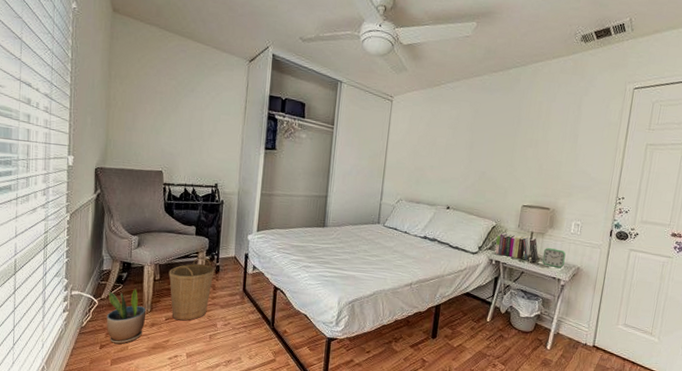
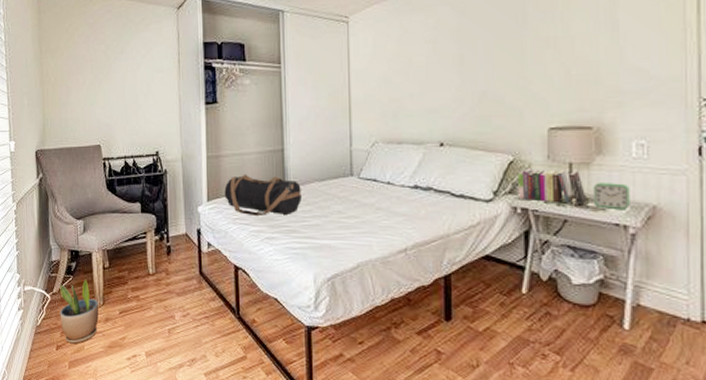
basket: present [168,257,215,321] -> none [117,237,166,314]
duffel bag: none [272,212,338,249] -> present [224,174,301,215]

